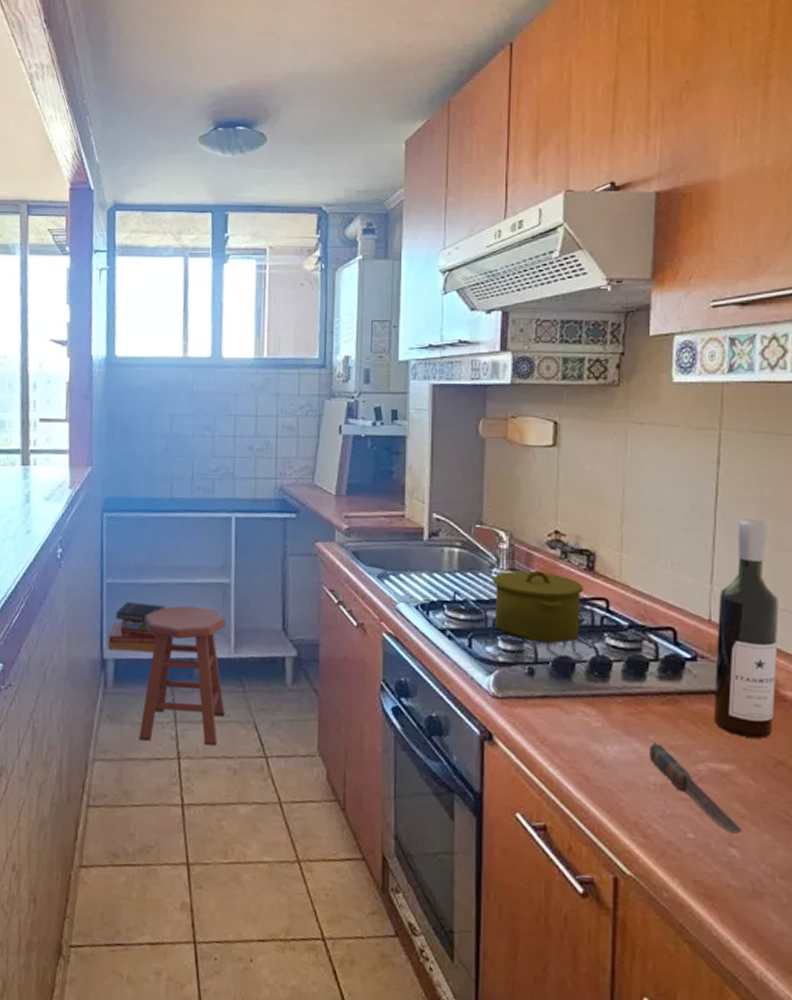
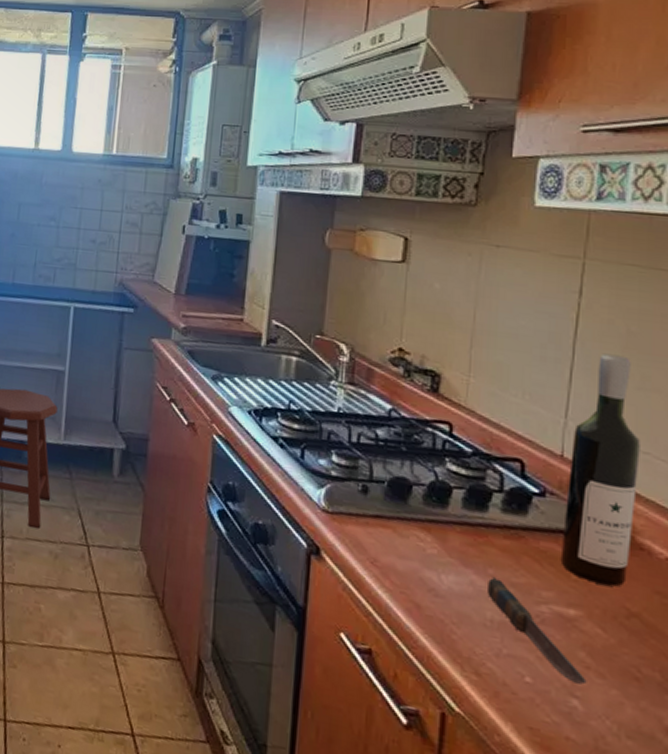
cooking pot: present [493,570,583,643] -> none [329,385,426,463]

